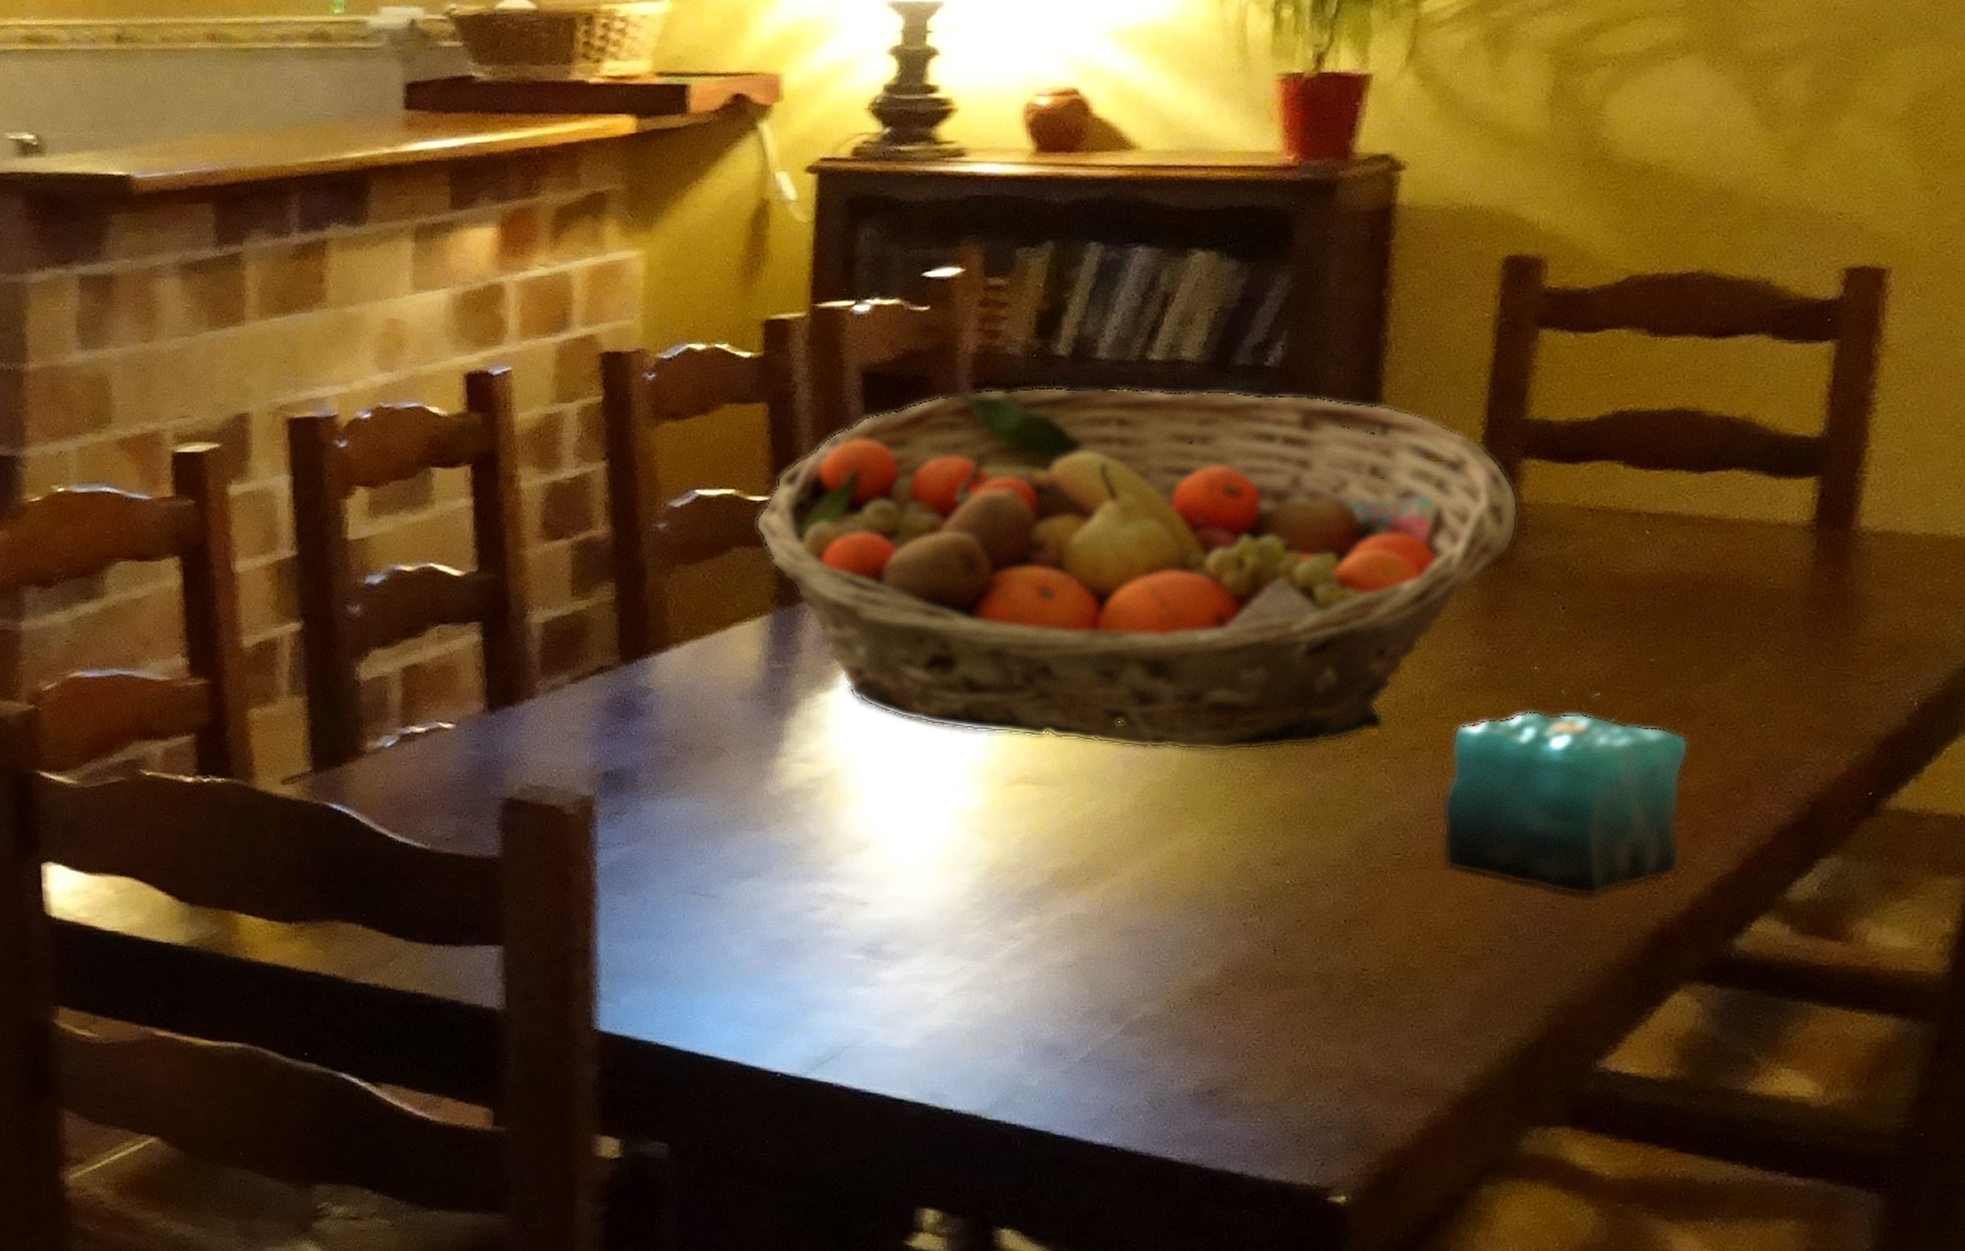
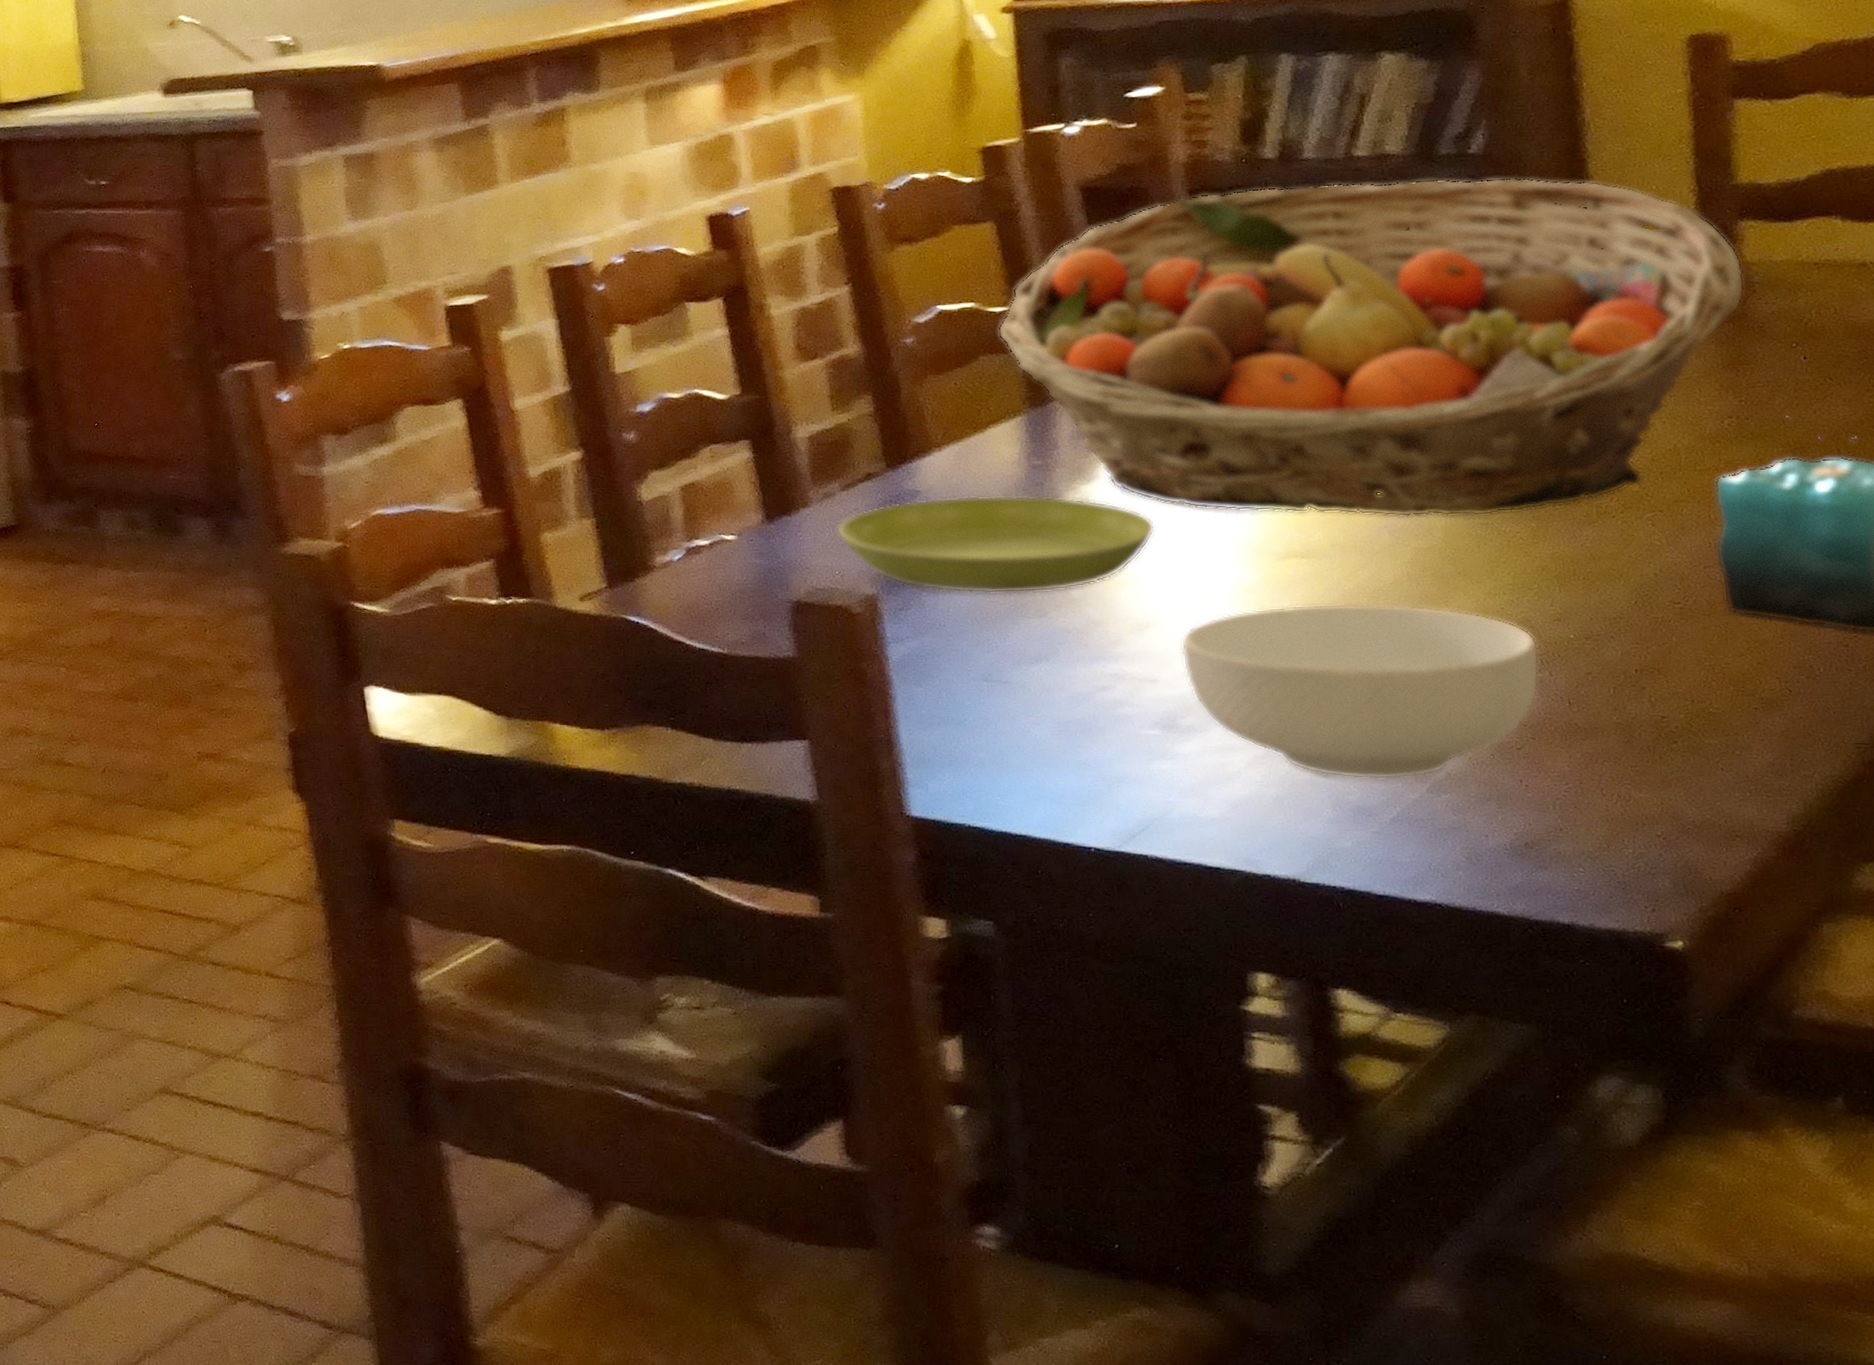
saucer: none [560,696,890,804] -> present [836,494,1156,594]
cereal bowl: none [896,833,1253,1019] -> present [1180,603,1540,780]

